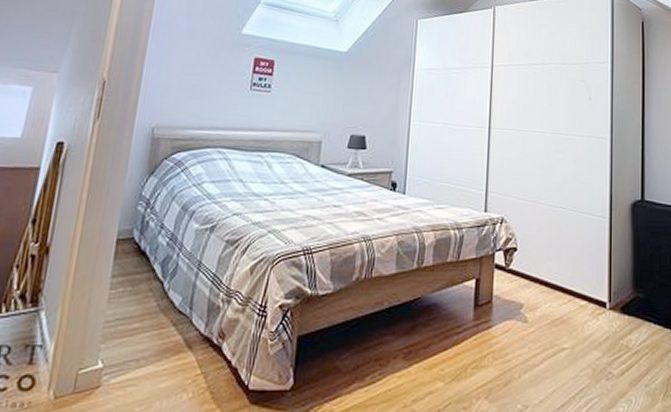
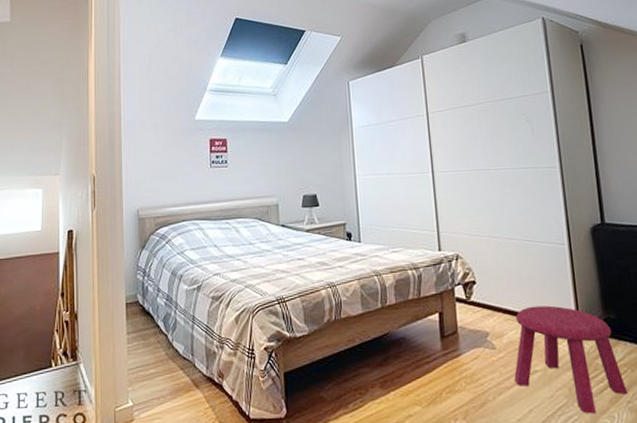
stool: none [542,279,647,397] -> present [514,305,628,414]

